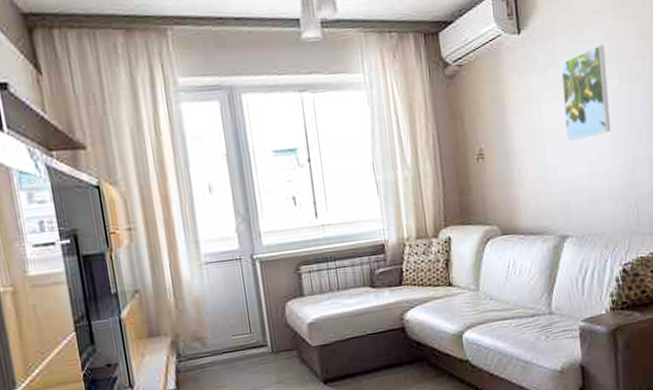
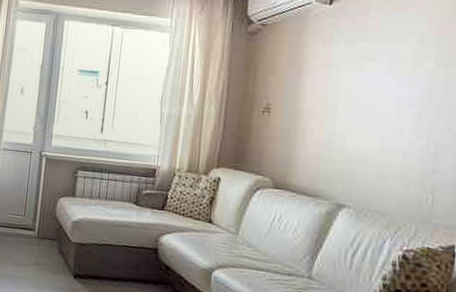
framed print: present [560,44,610,141] -> none [363,25,425,114]

